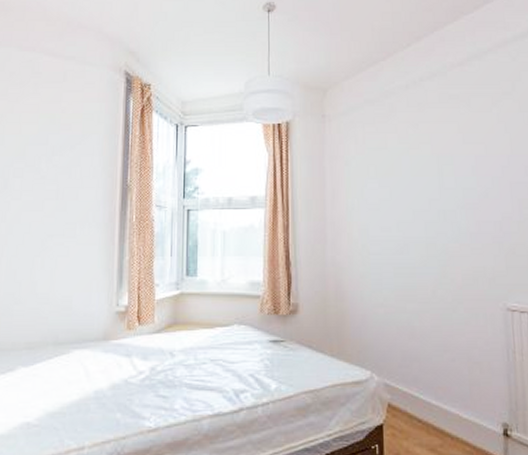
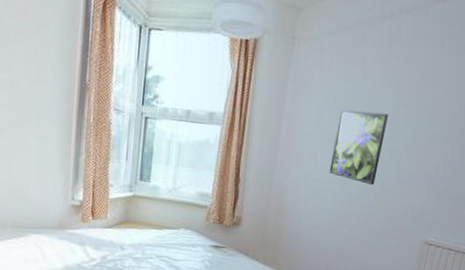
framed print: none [382,175,435,251] -> present [329,109,388,185]

